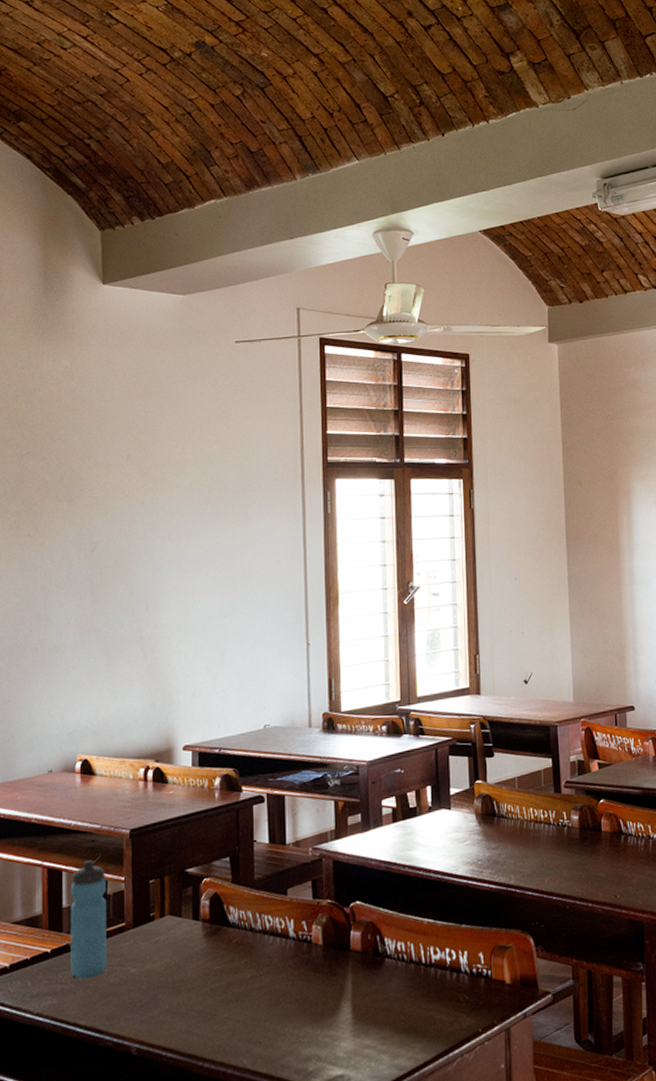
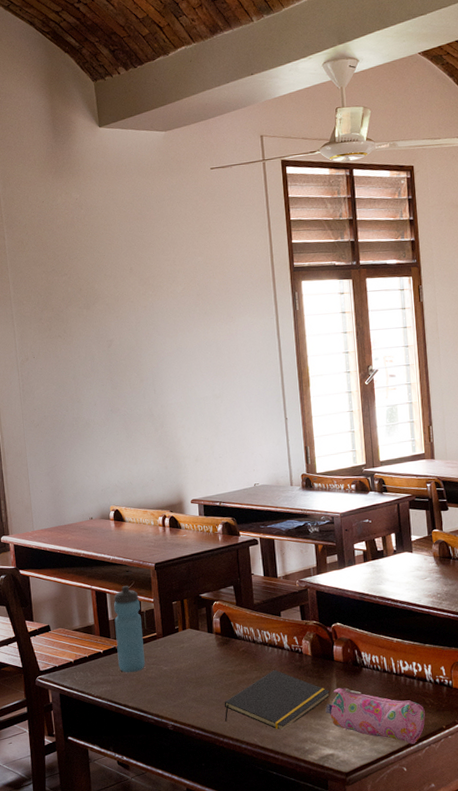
notepad: none [206,966,343,1047] -> present [224,670,330,730]
pencil case: none [336,985,458,1056] -> present [325,688,425,744]

